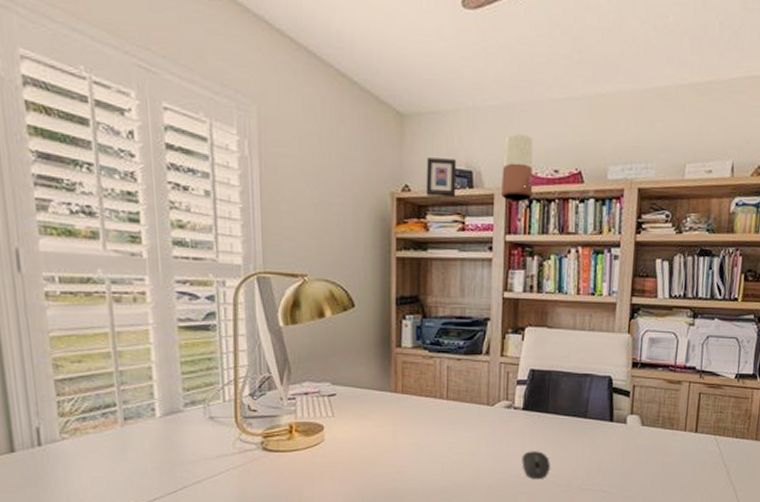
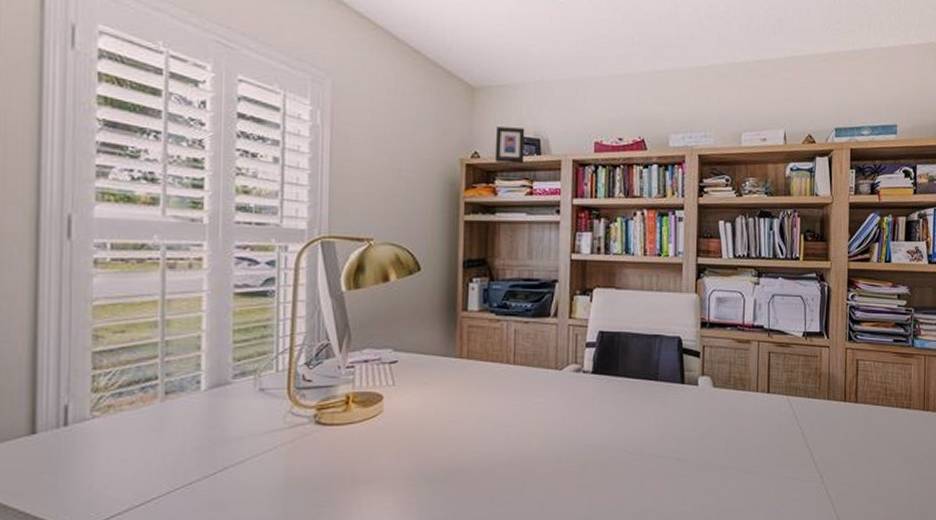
vase: present [501,134,533,201] -> none [568,105,599,167]
computer mouse: present [522,451,550,479] -> none [592,417,621,447]

